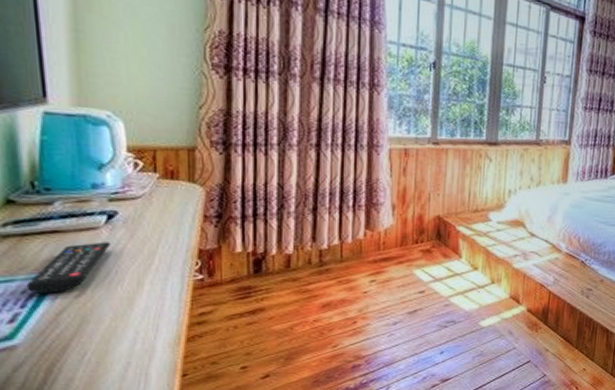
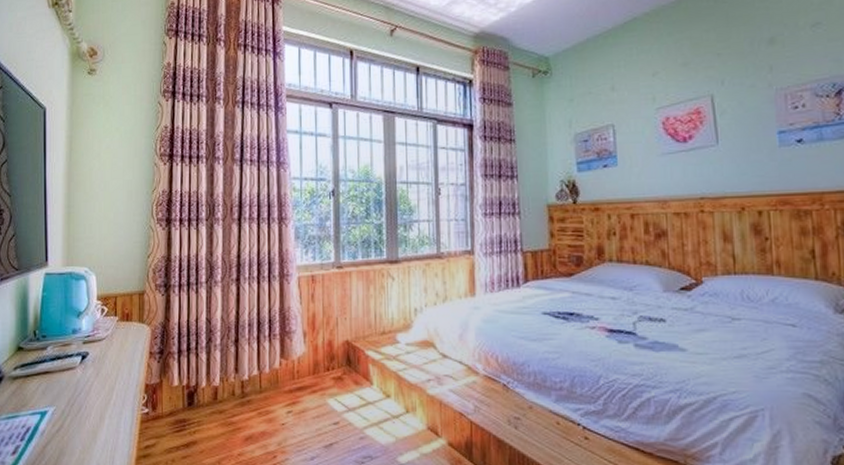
remote control: present [27,242,111,294] -> none [26,380,83,428]

